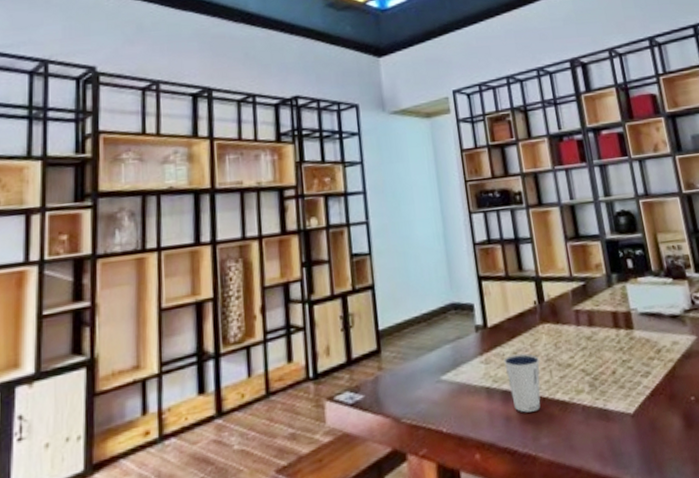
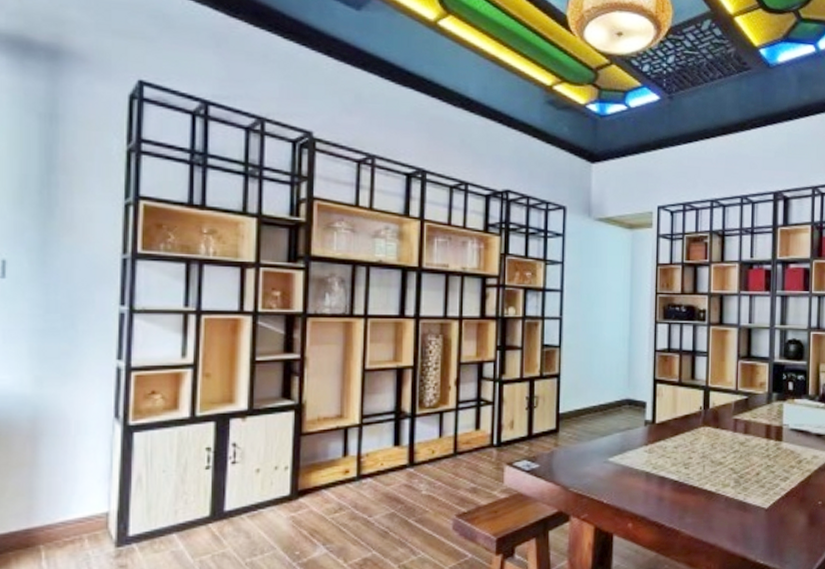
dixie cup: present [504,353,541,413] -> none [665,448,697,496]

